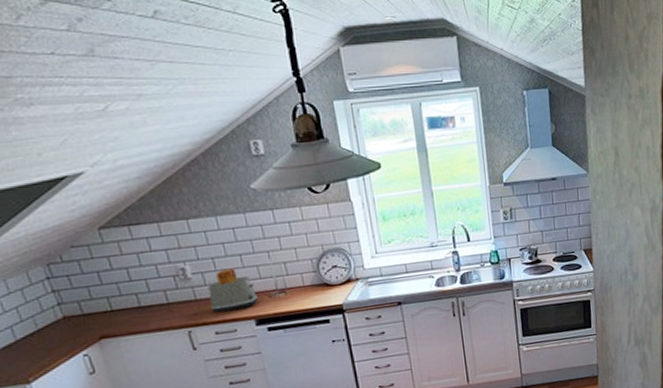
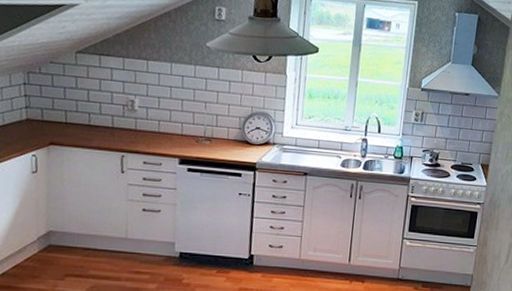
toaster: present [208,268,258,312] -> none [146,108,187,146]

